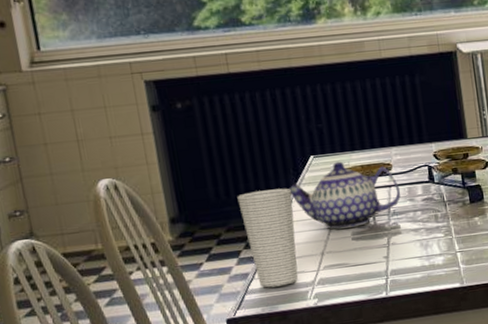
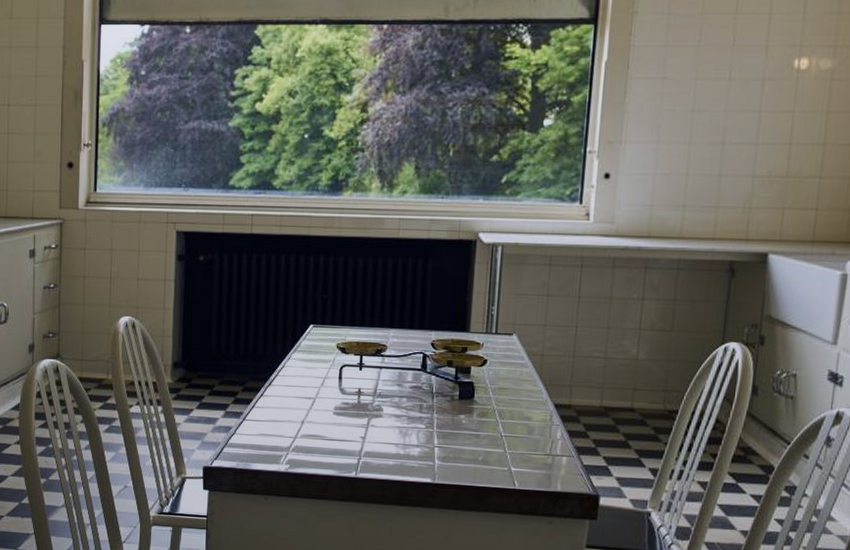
cup: present [237,188,298,288] -> none [235,350,287,446]
teapot: present [289,161,401,229] -> none [284,334,391,402]

